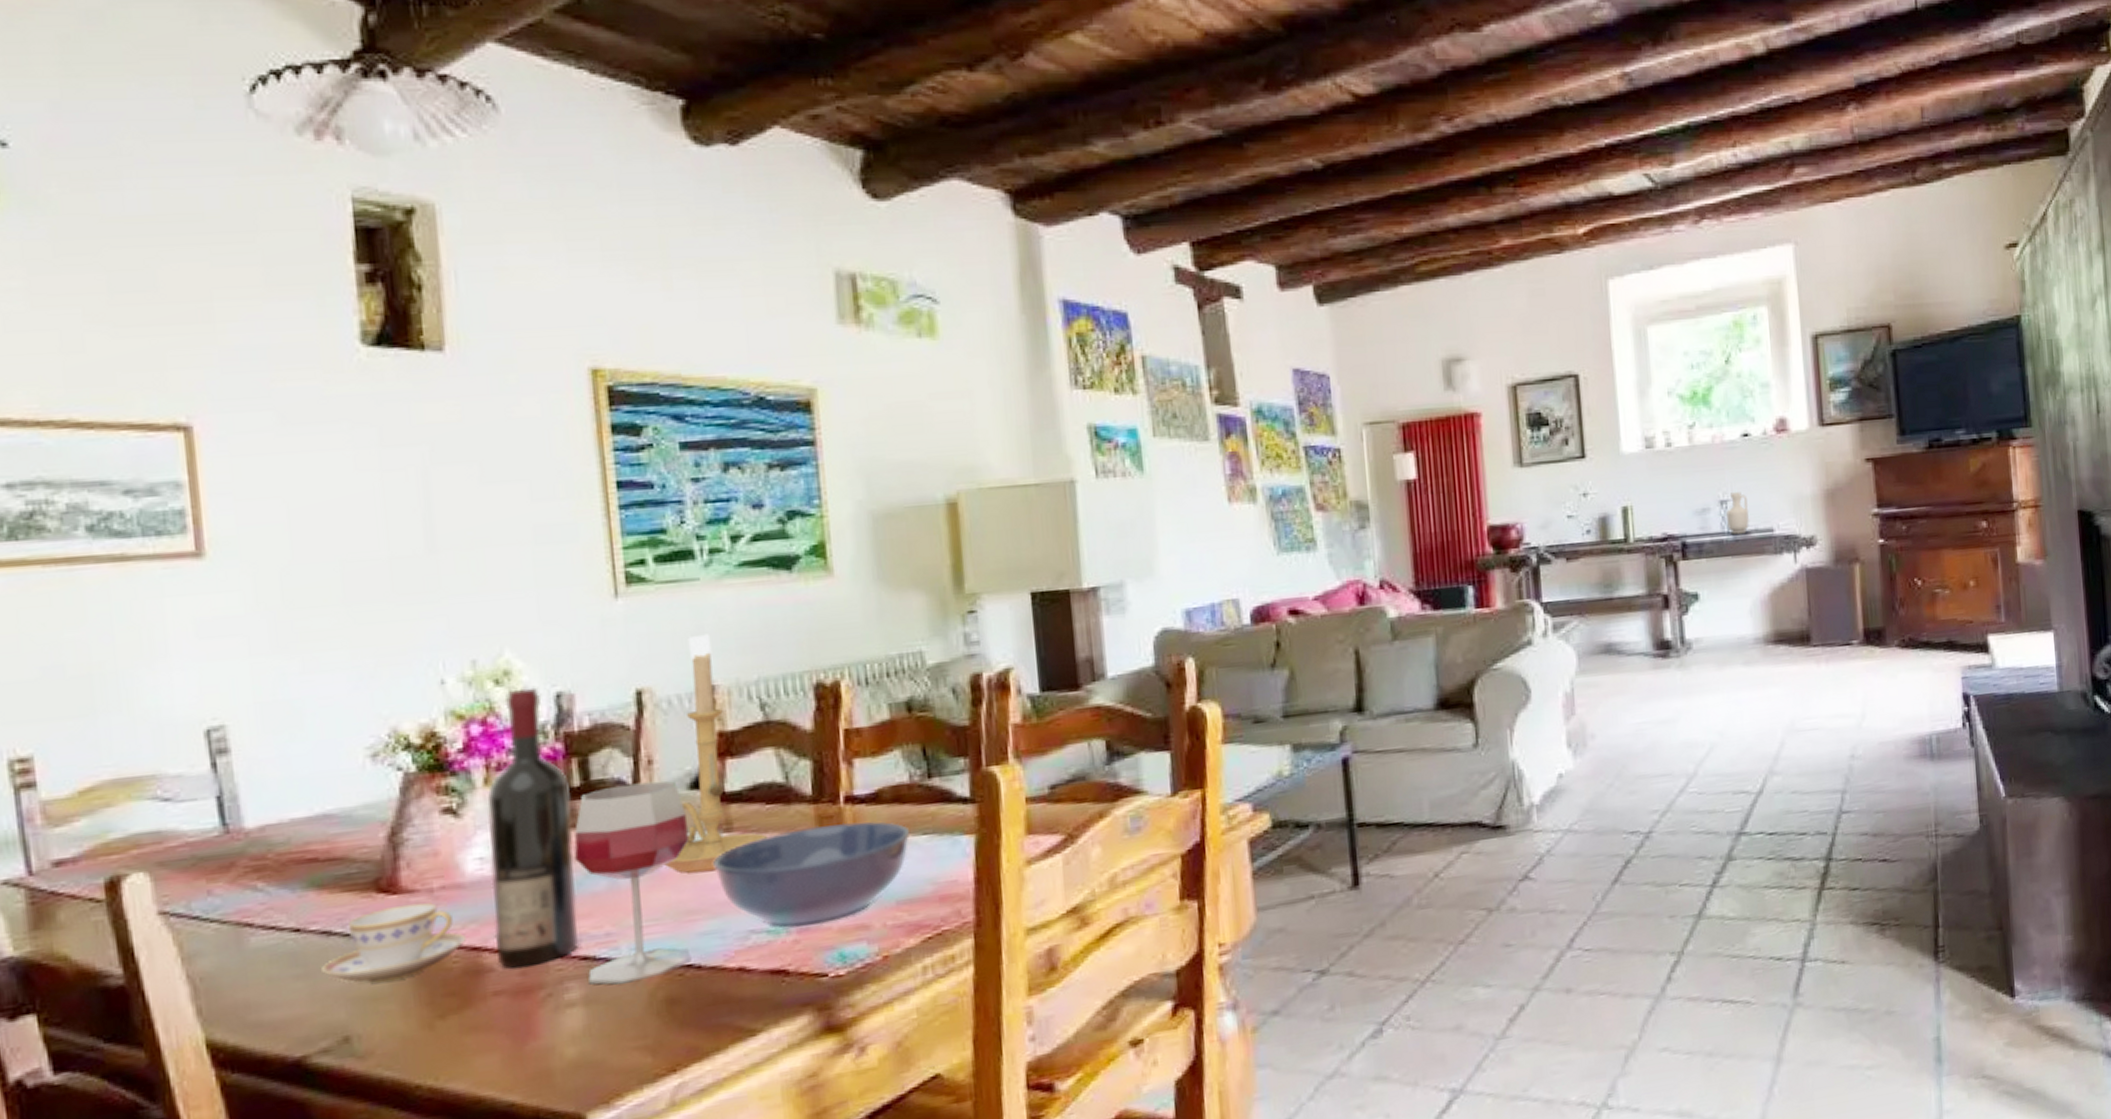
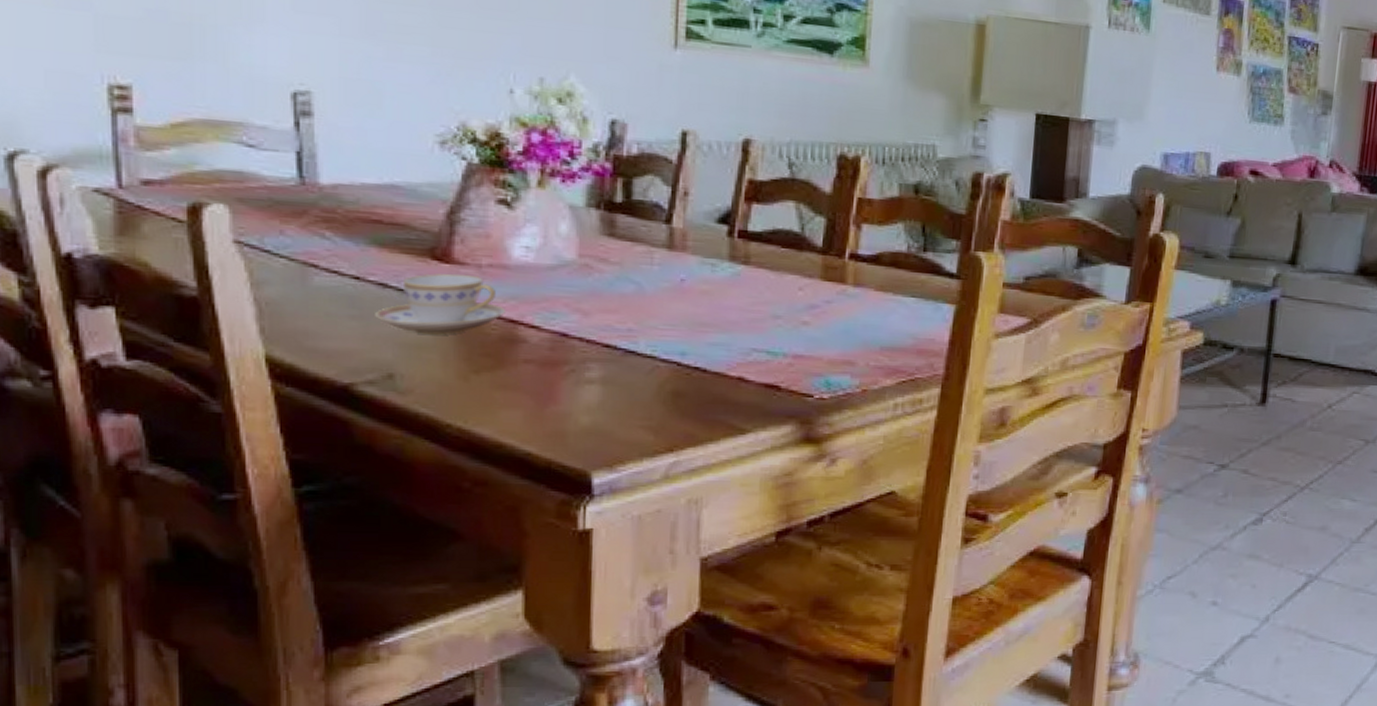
wine bottle: present [487,687,579,968] -> none [530,110,612,344]
wineglass: present [573,781,692,985] -> none [608,208,712,373]
candle holder: present [665,634,768,874] -> none [687,94,779,295]
bowl: present [713,821,911,928] -> none [729,273,902,355]

